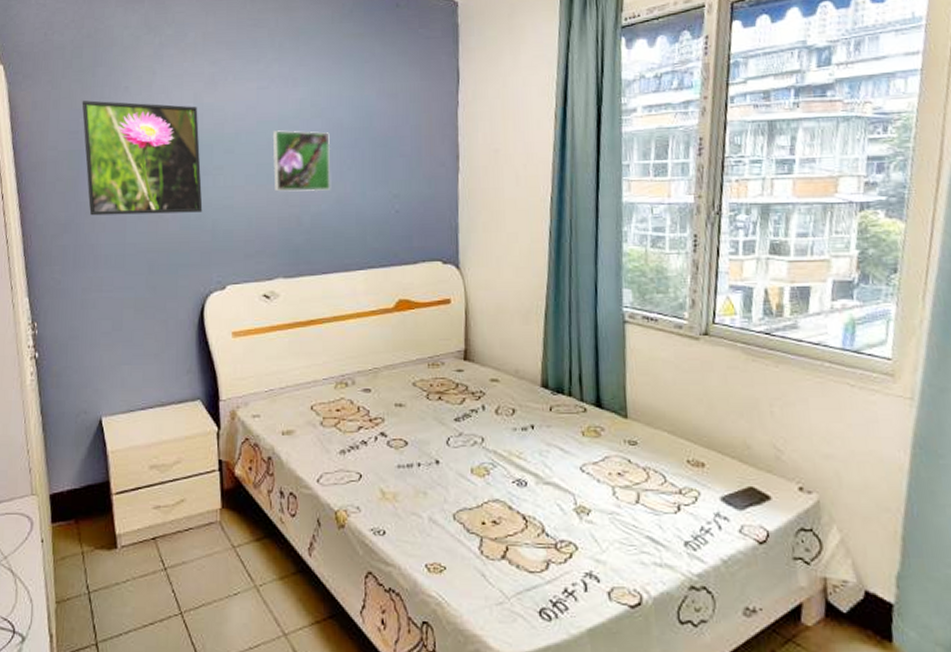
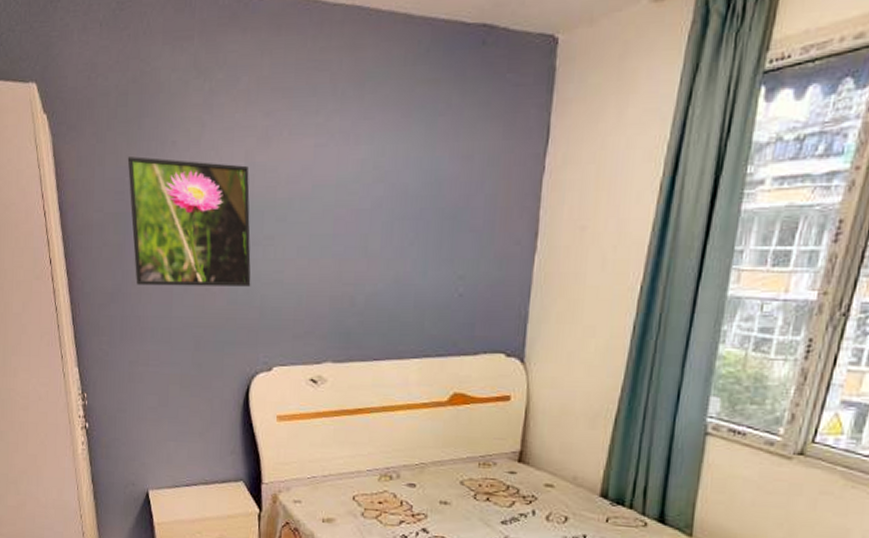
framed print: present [272,130,331,192] -> none [327,196,393,269]

